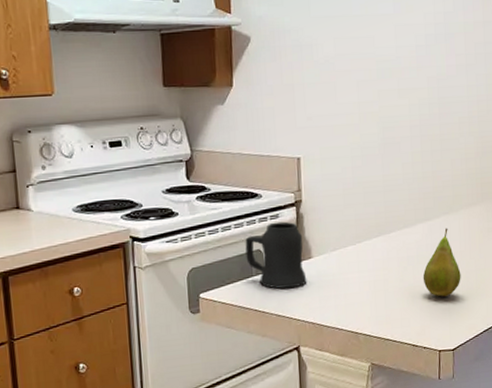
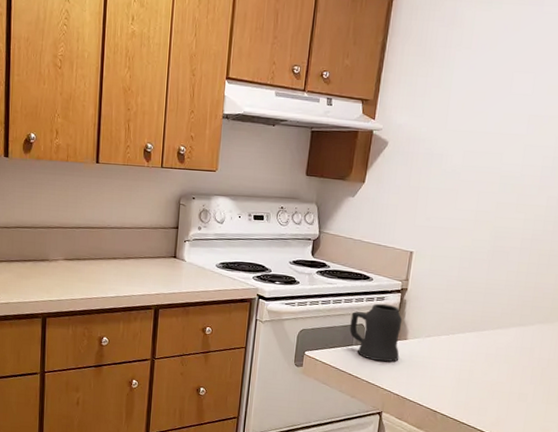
fruit: present [422,228,461,297] -> none [506,335,545,397]

